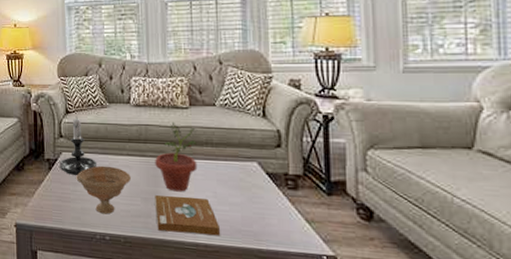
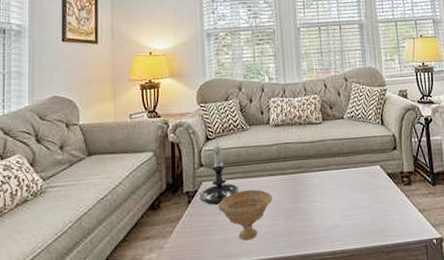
potted plant: present [155,121,198,192] -> none [294,137,332,205]
book: present [155,195,221,236] -> none [295,206,355,246]

